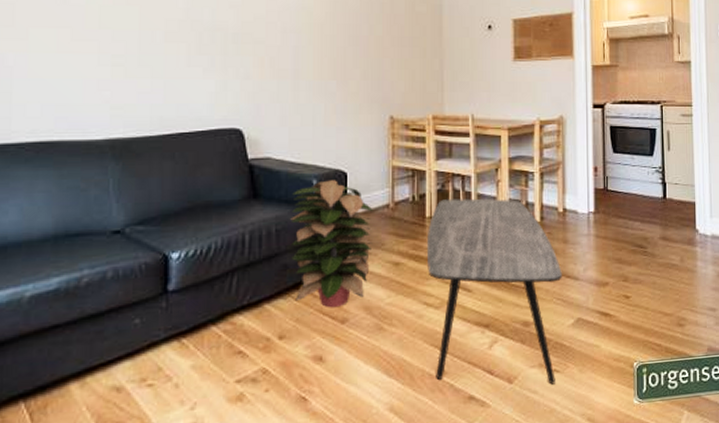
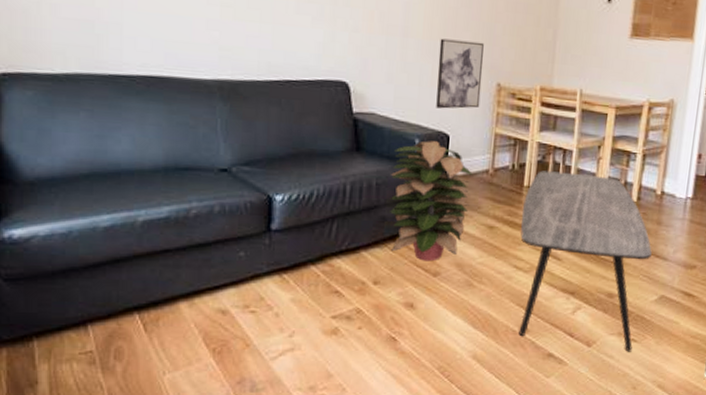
wall art: none [330,77,375,147] -> present [436,38,484,109]

